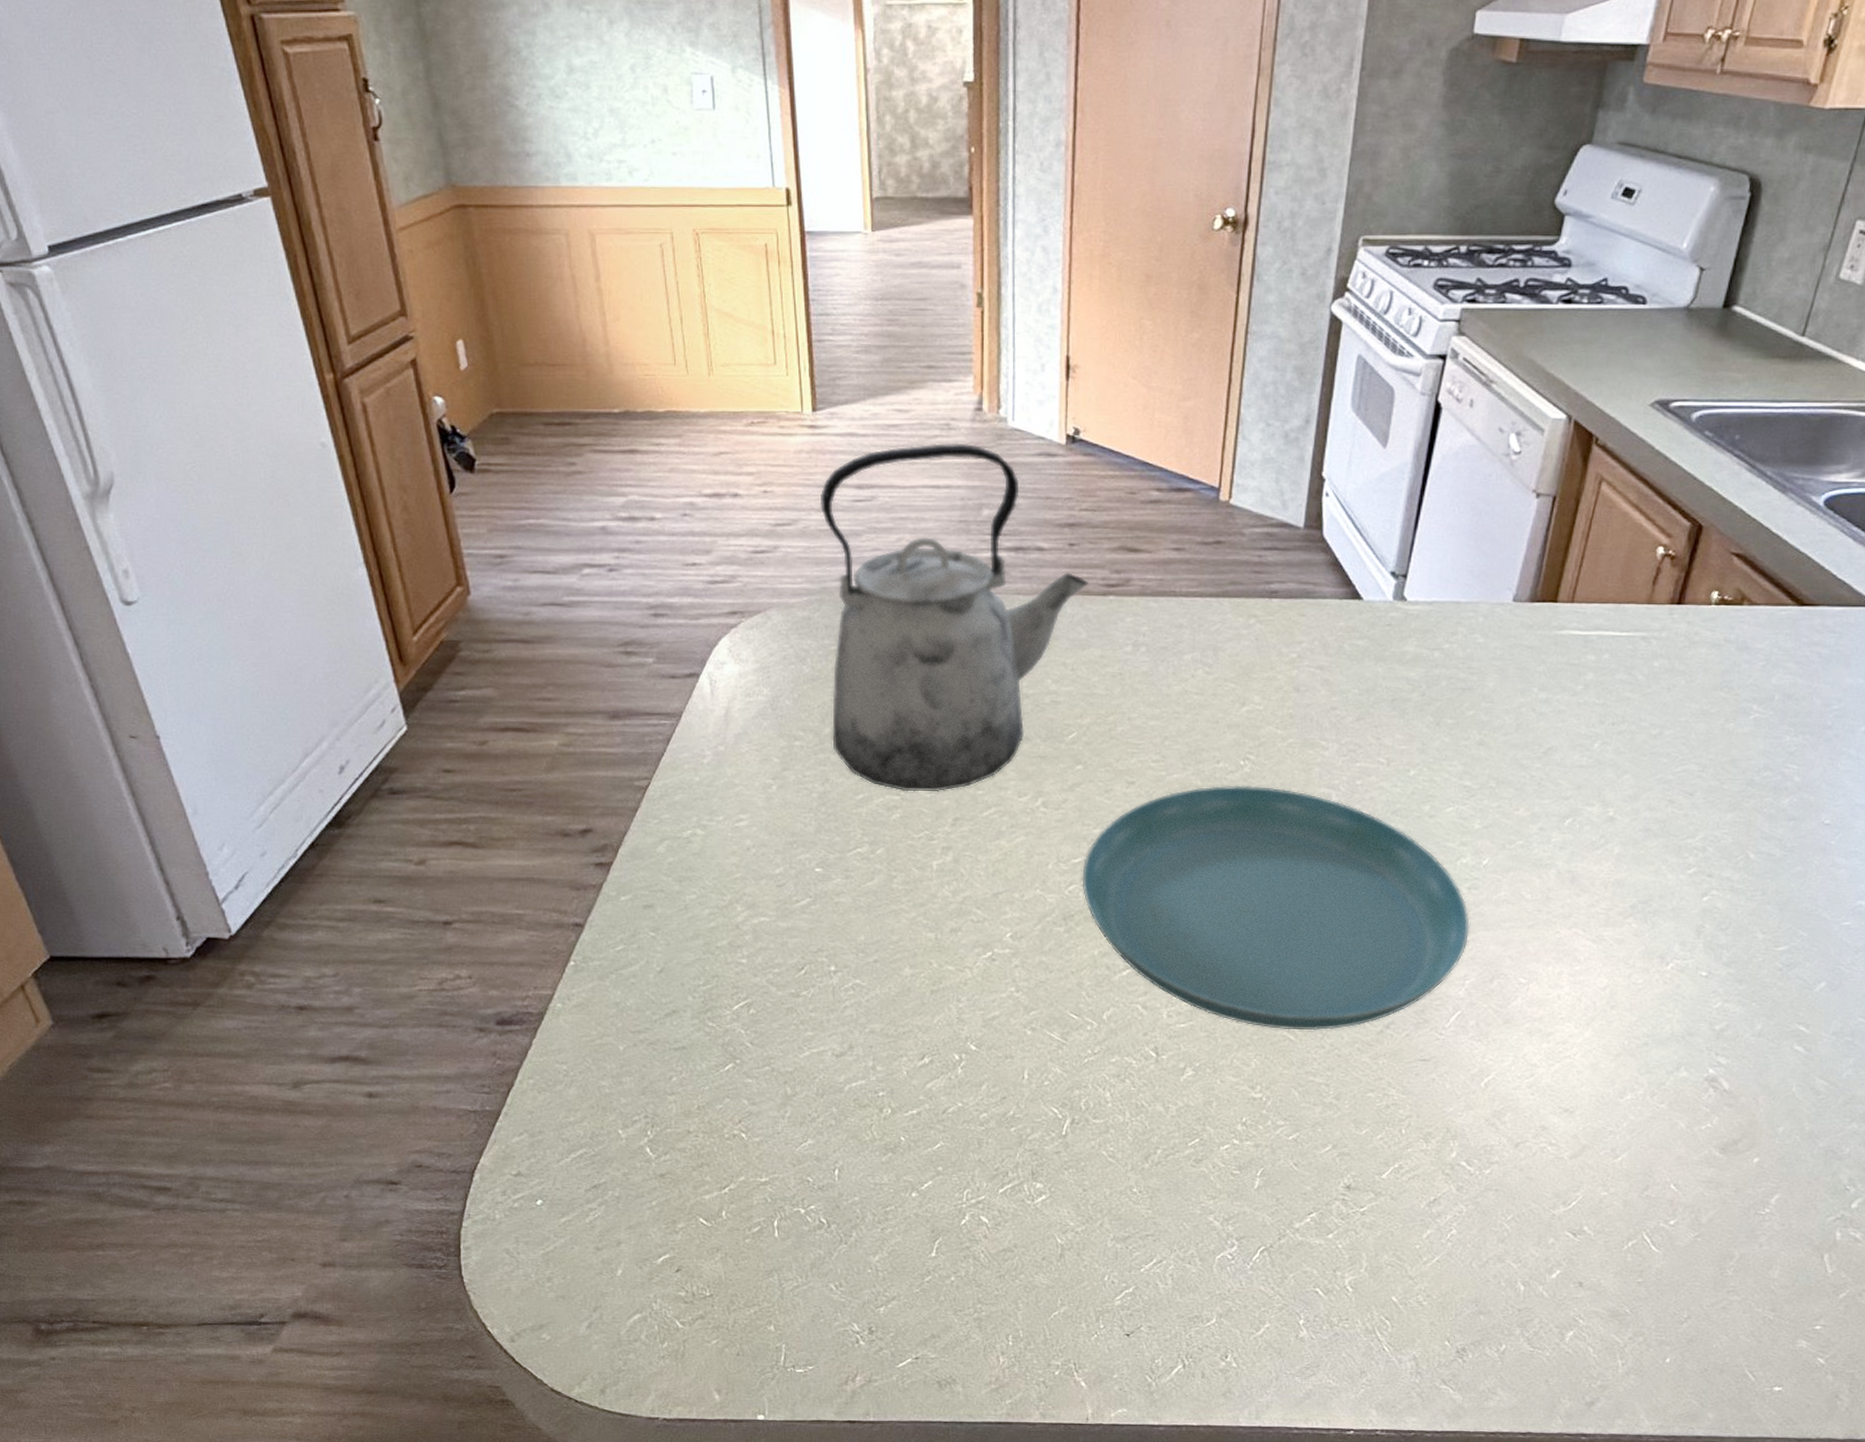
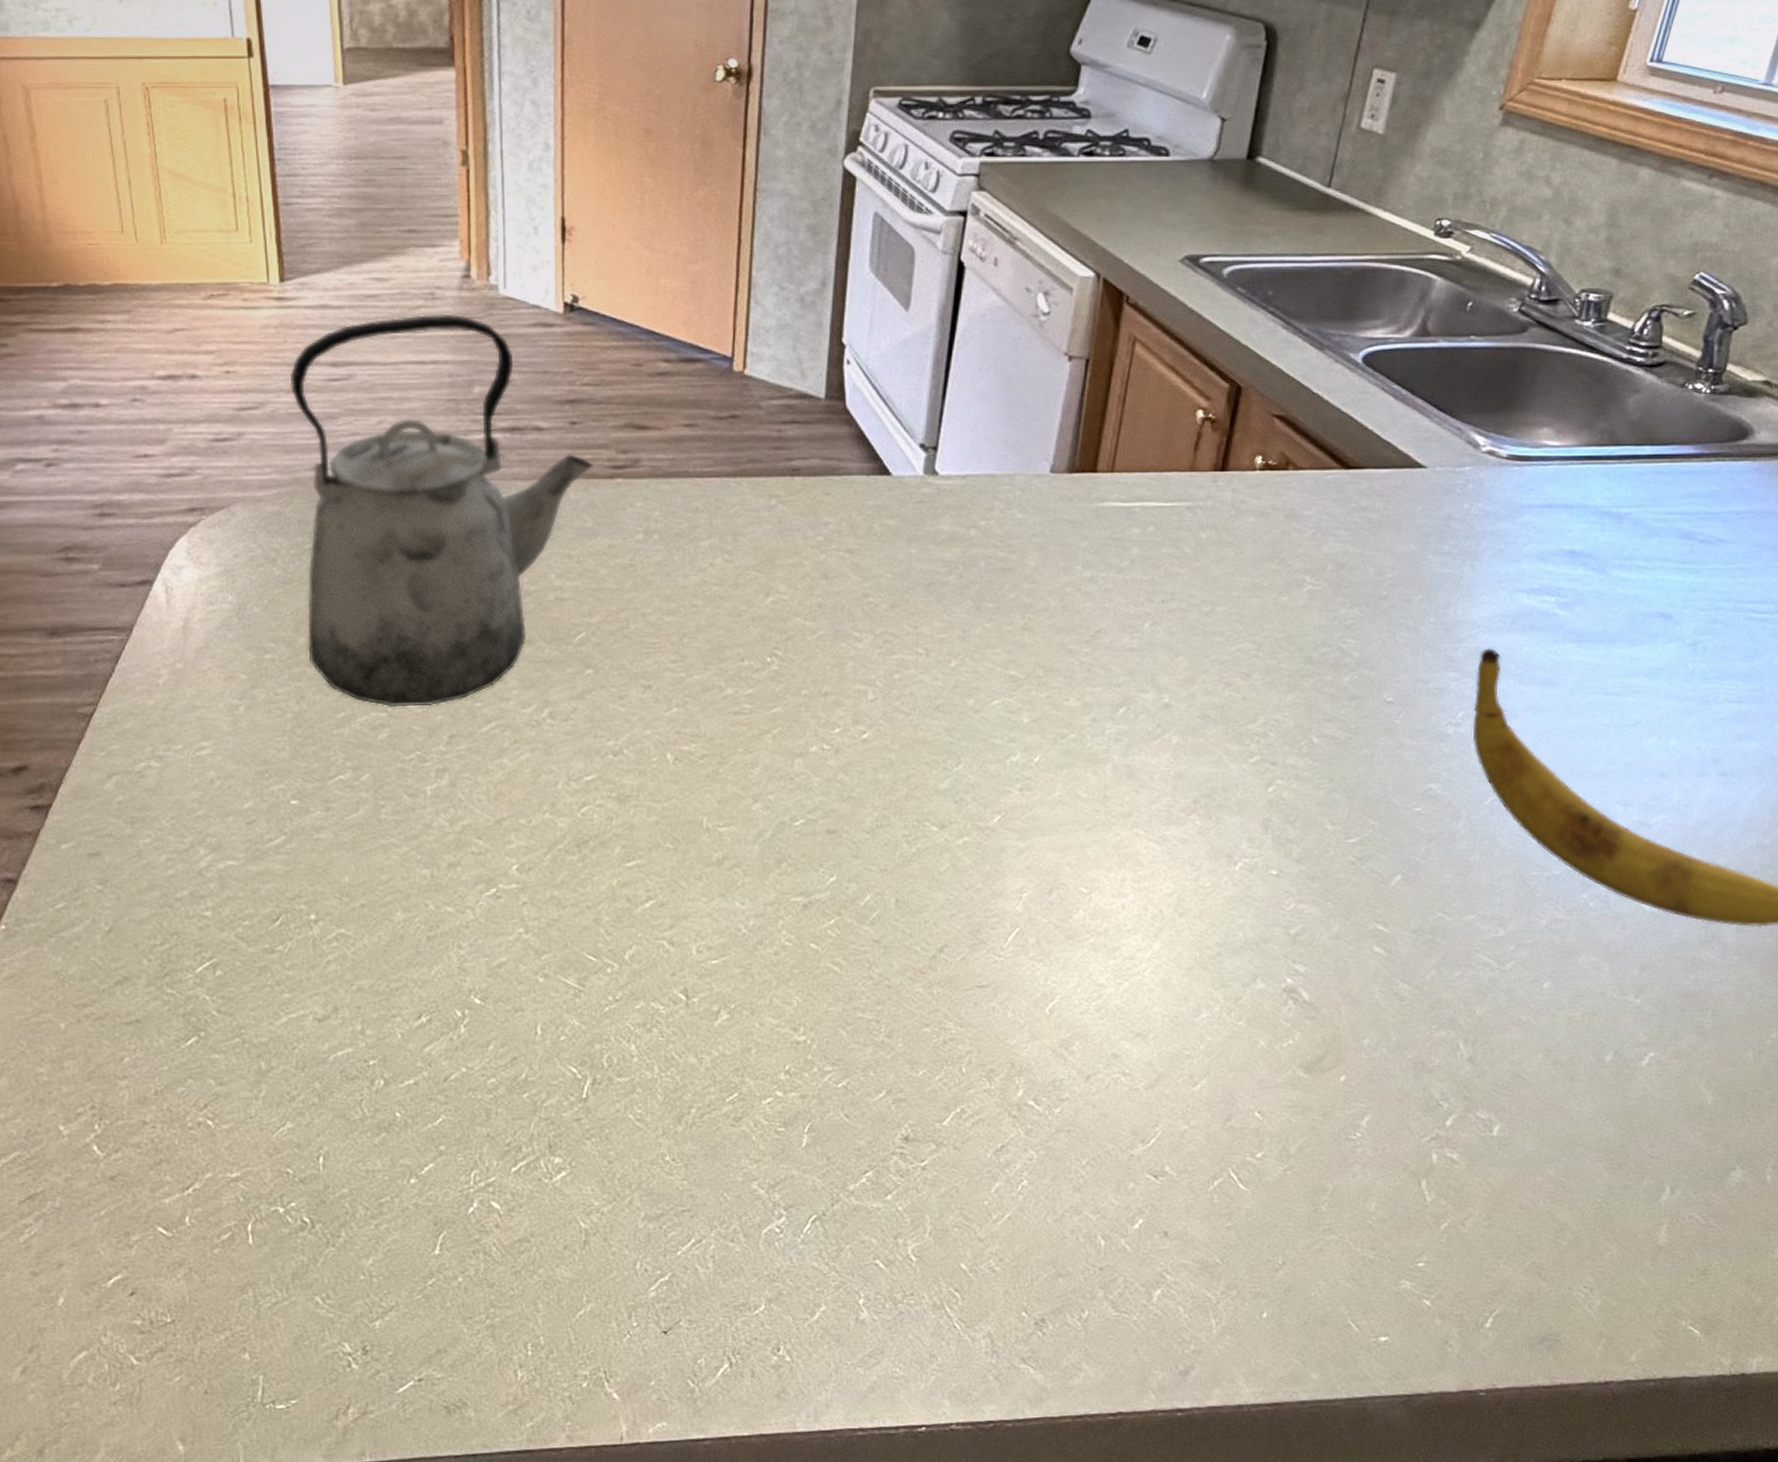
saucer: present [1082,785,1470,1031] -> none [596,684,1023,961]

